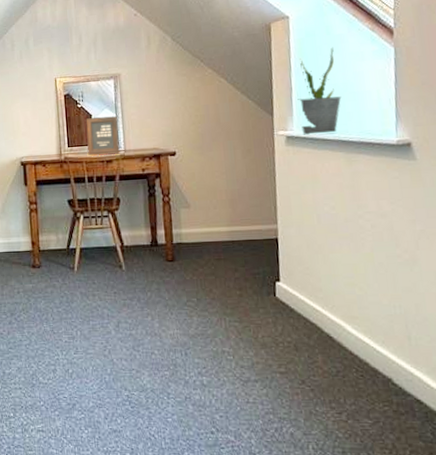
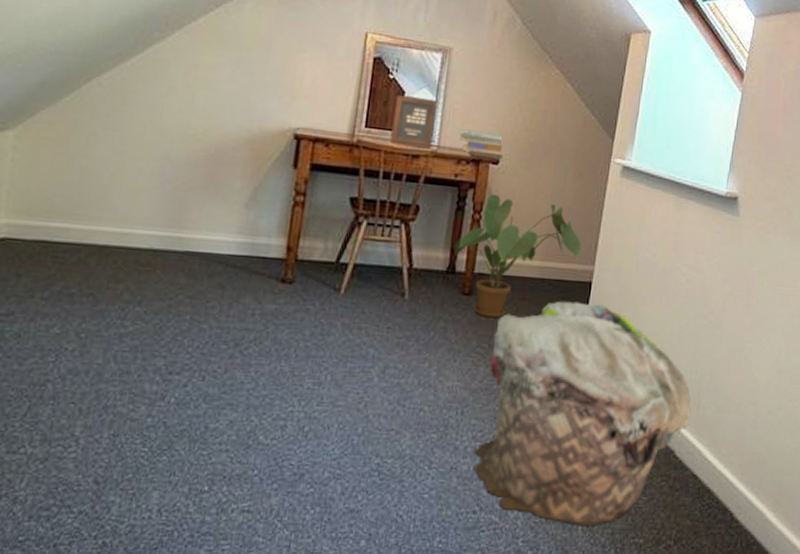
books: none [139,131,178,153] -> present [459,129,503,161]
house plant: none [152,179,262,278] -> present [453,194,582,319]
laundry basket: none [199,256,403,446] -> present [471,301,691,526]
potted plant: present [297,47,342,135] -> none [639,77,687,173]

